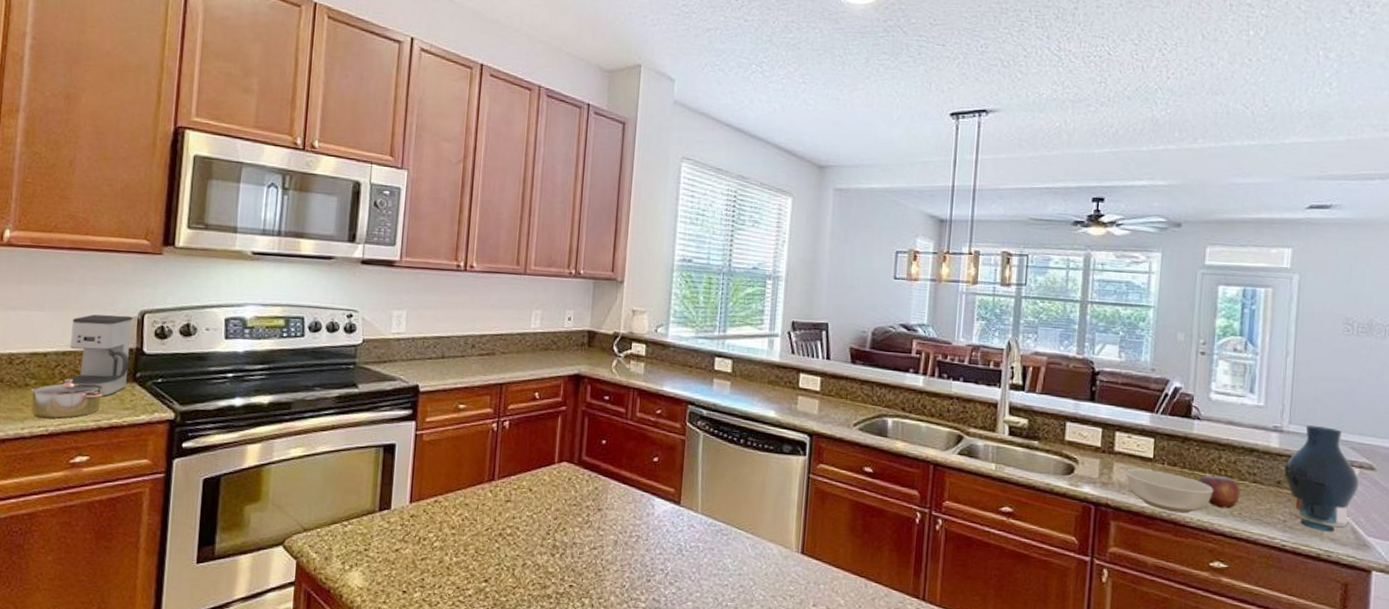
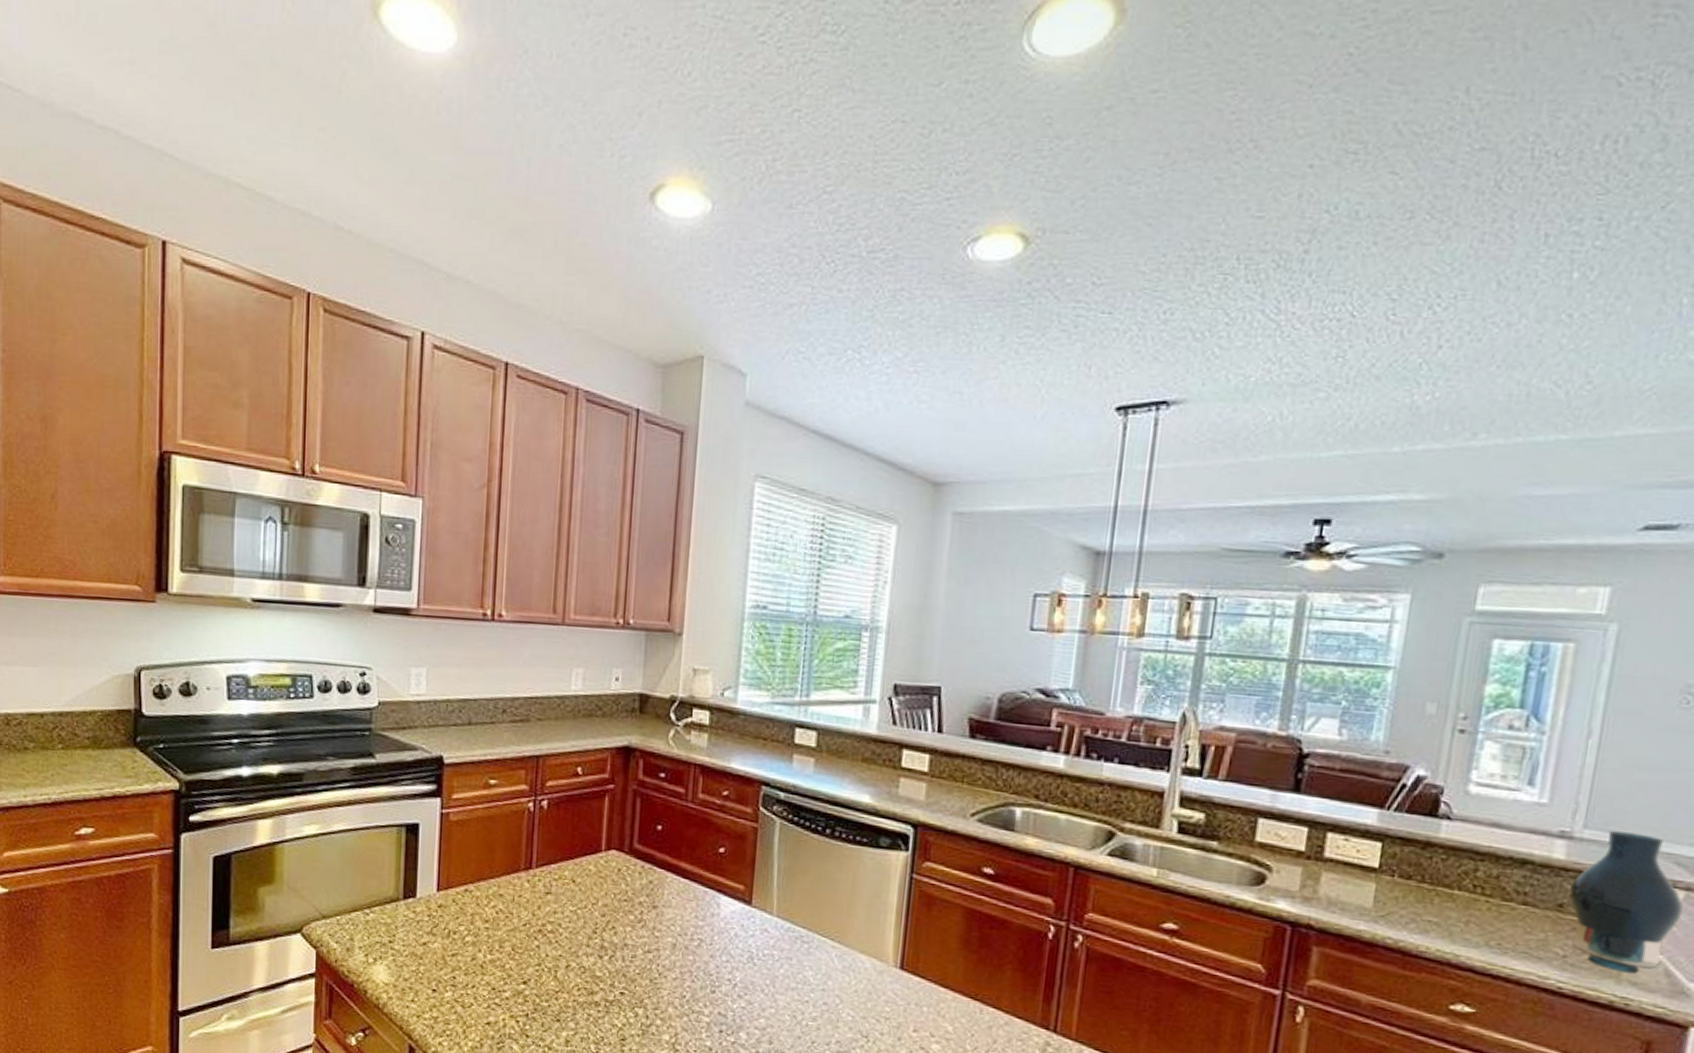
cooking pot: present [31,379,104,419] -> none [30,742,105,786]
coffee maker: present [63,314,133,396] -> none [63,671,129,763]
bowl: present [1125,468,1214,514] -> none [1337,880,1464,942]
fruit: present [1199,473,1240,509] -> none [1442,890,1502,937]

